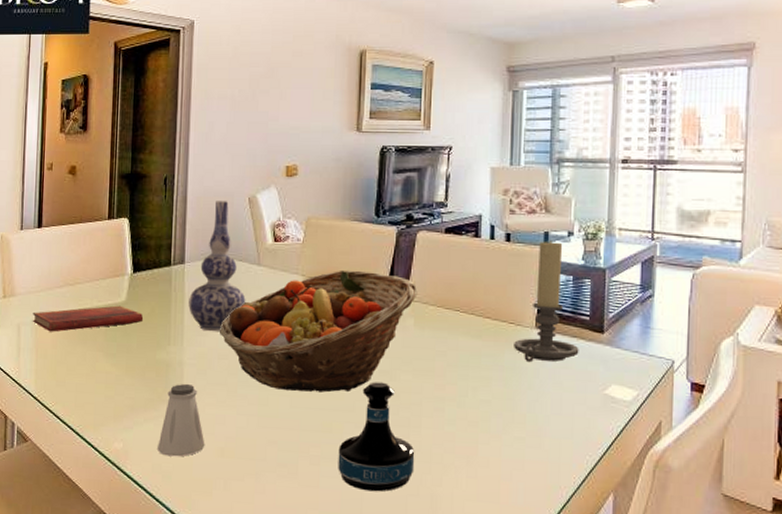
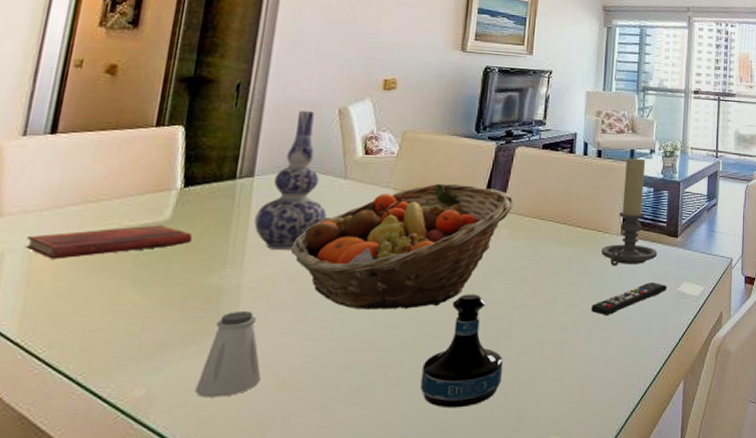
remote control: none [504,381,592,416] -> present [591,281,667,317]

